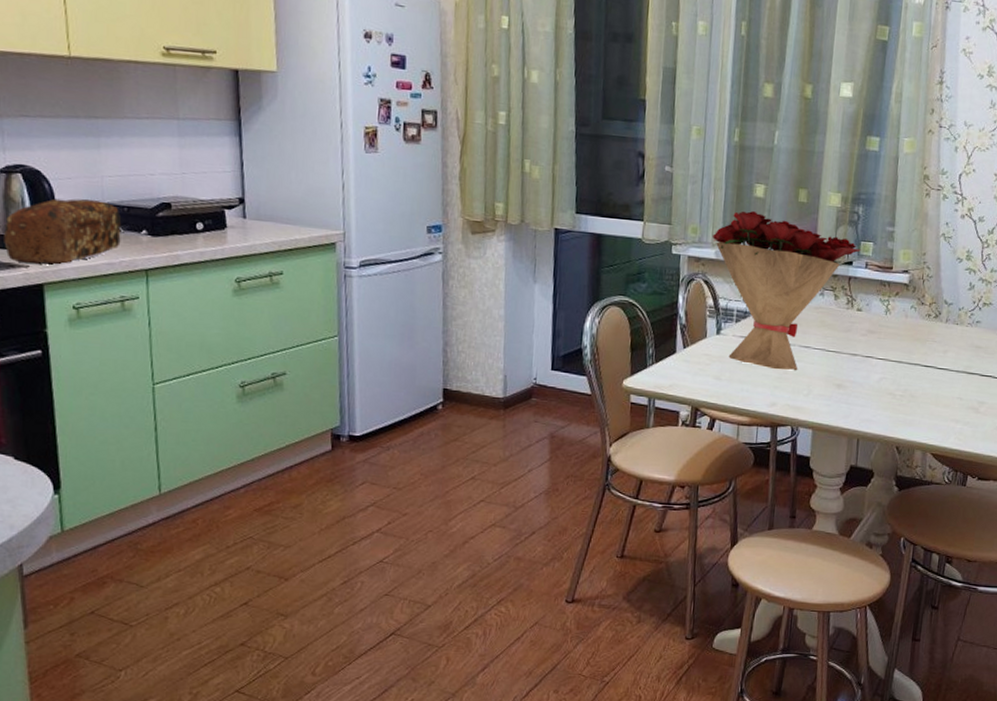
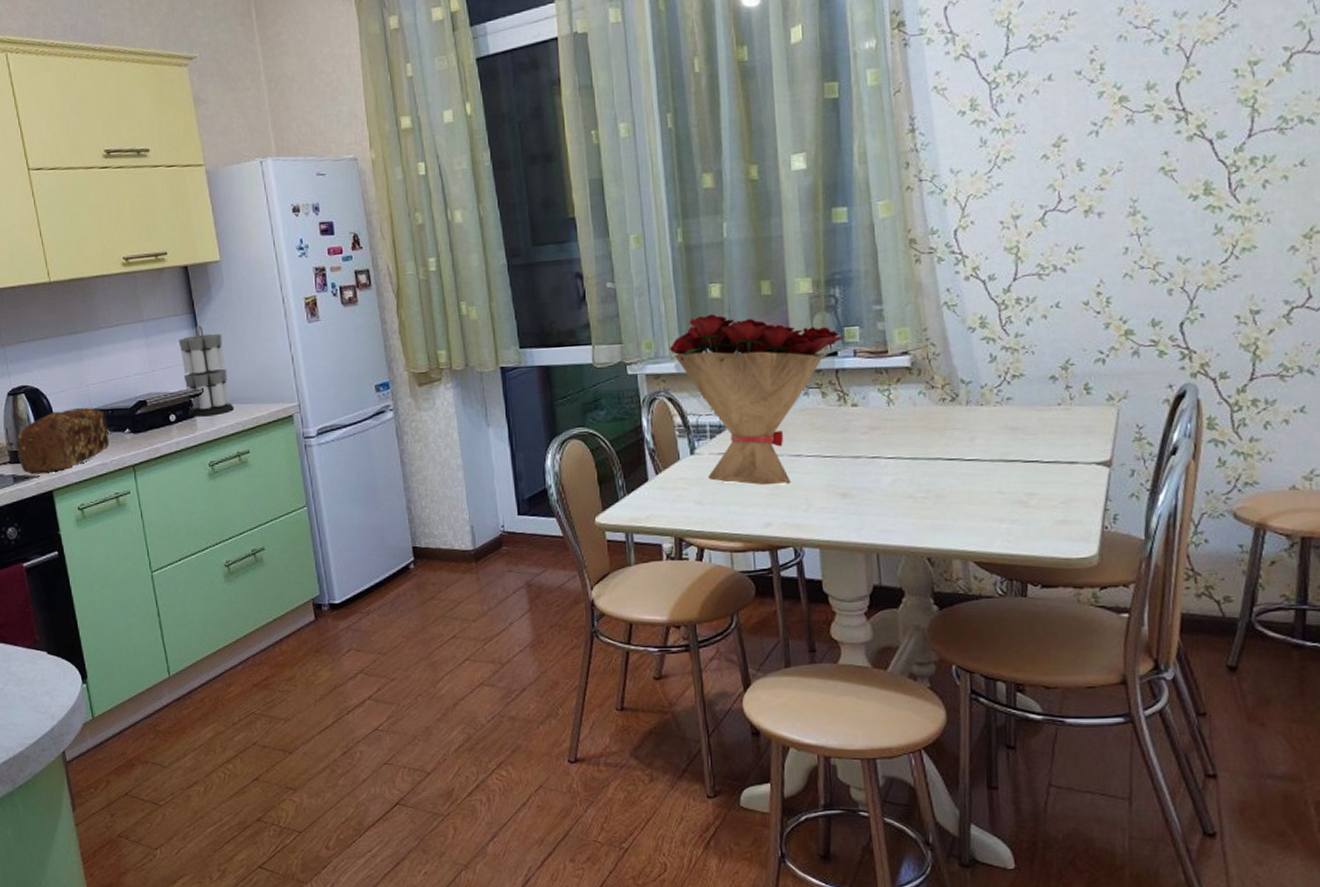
spice rack: none [217,134,271,231] -> present [178,325,234,417]

